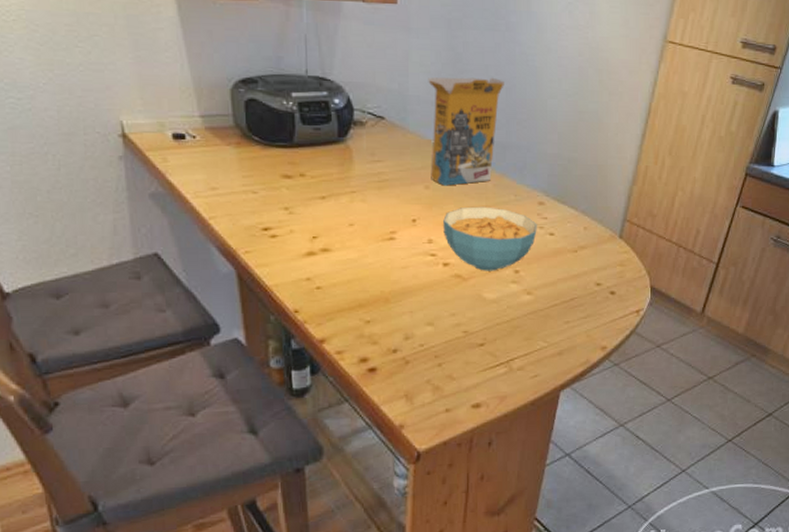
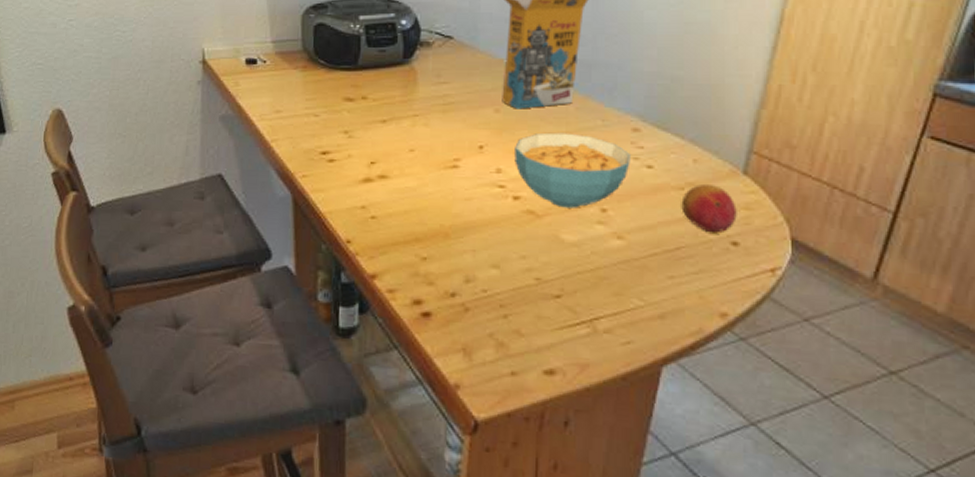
fruit: none [575,246,614,286] -> present [681,183,737,234]

